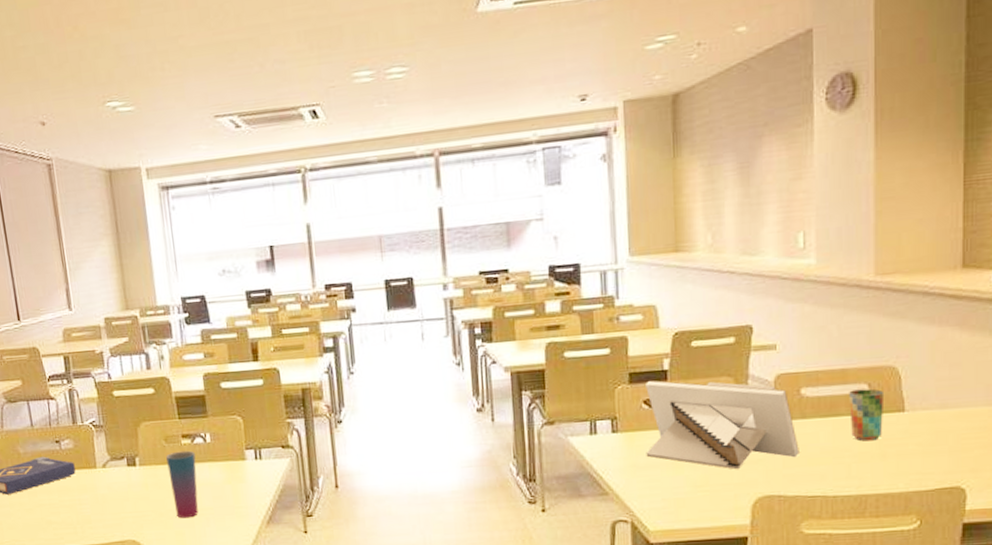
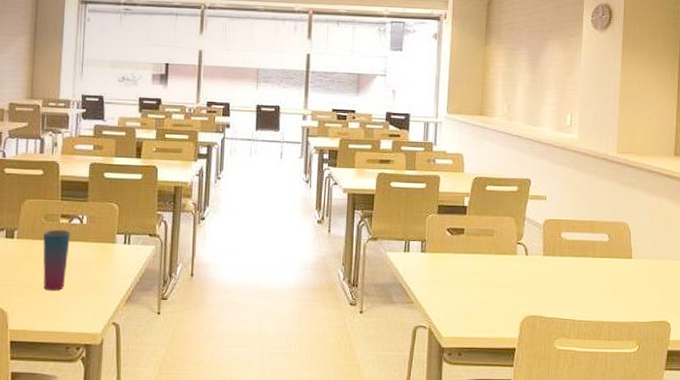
architectural model: present [646,380,799,470] -> none [445,212,558,293]
cup: present [849,388,885,441] -> none [594,238,619,279]

